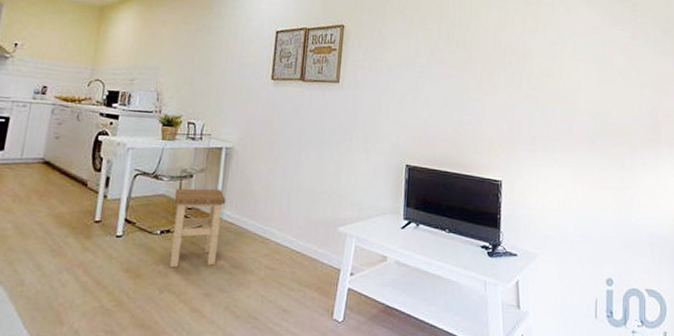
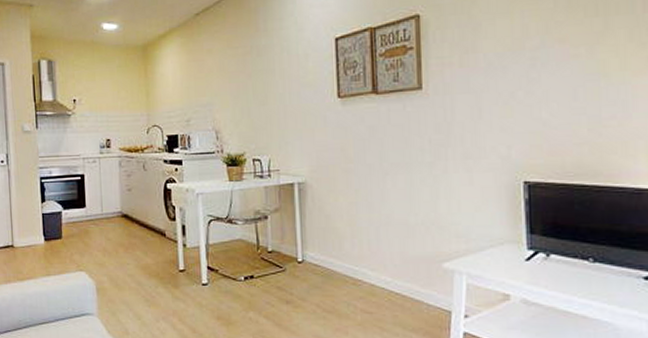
stool: present [170,188,226,268] -> none [252,229,308,315]

